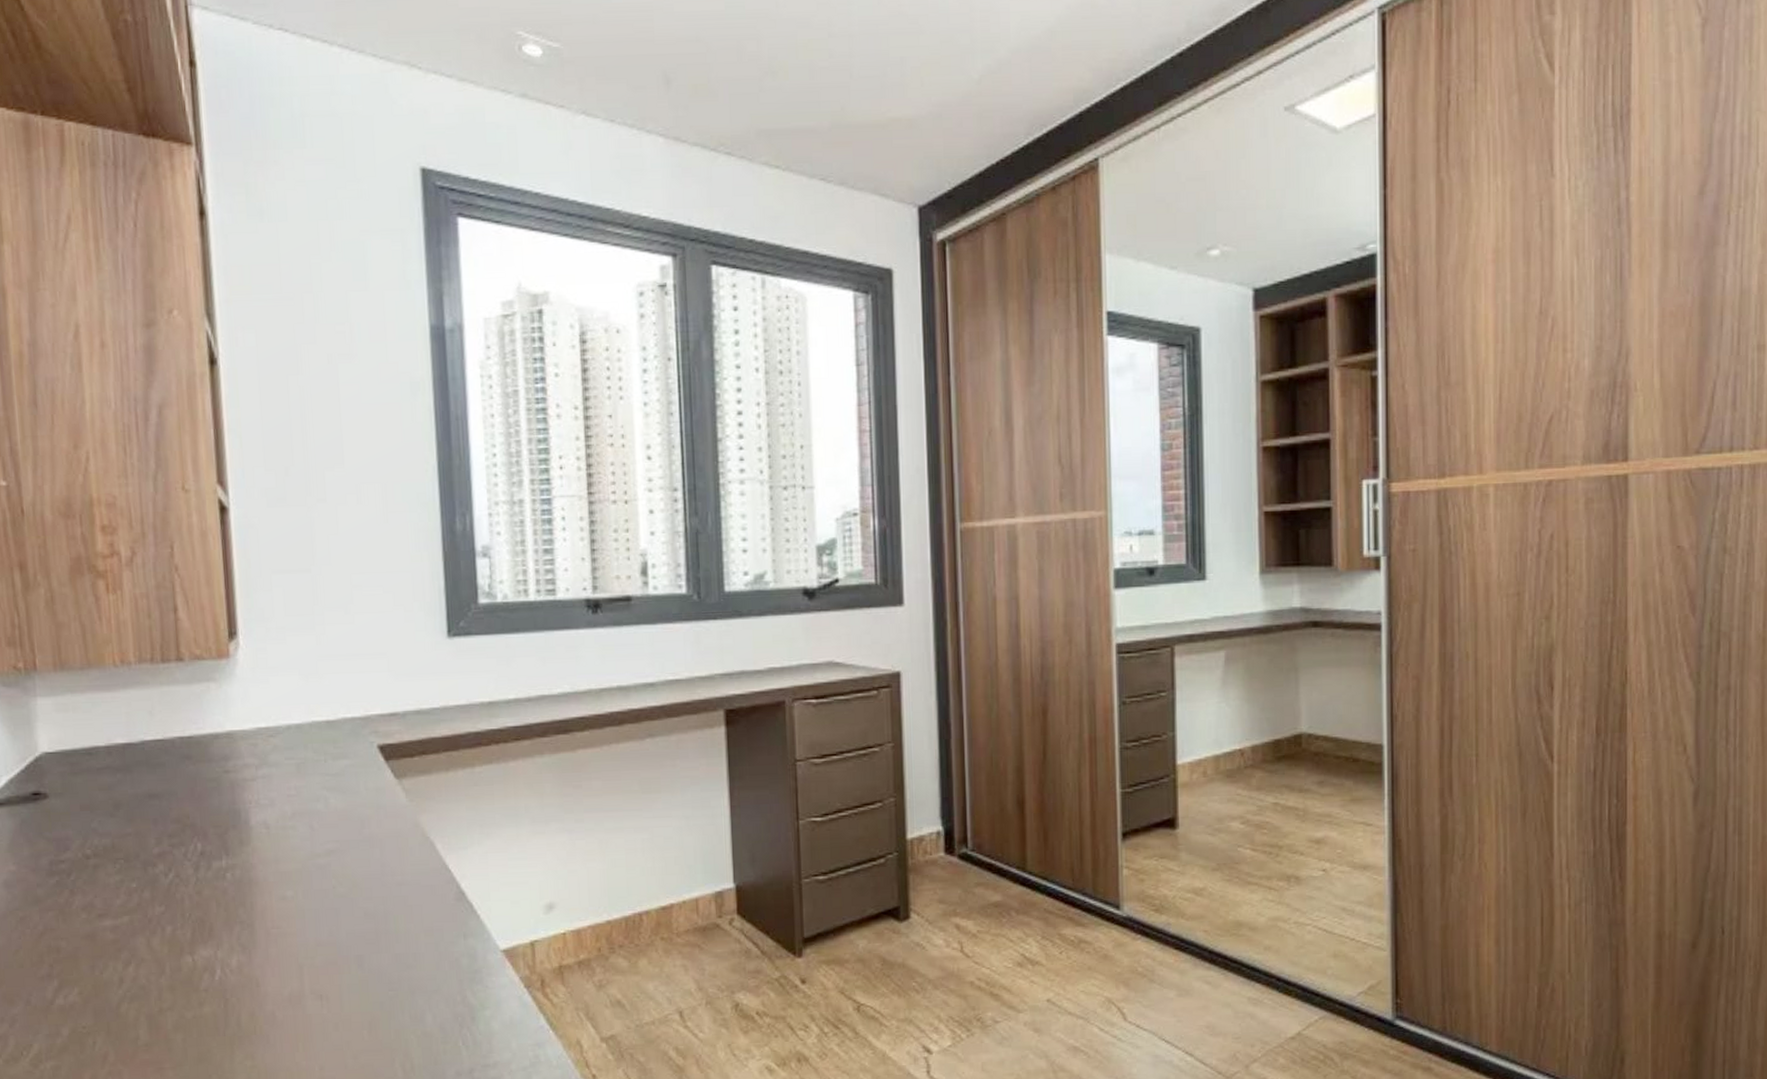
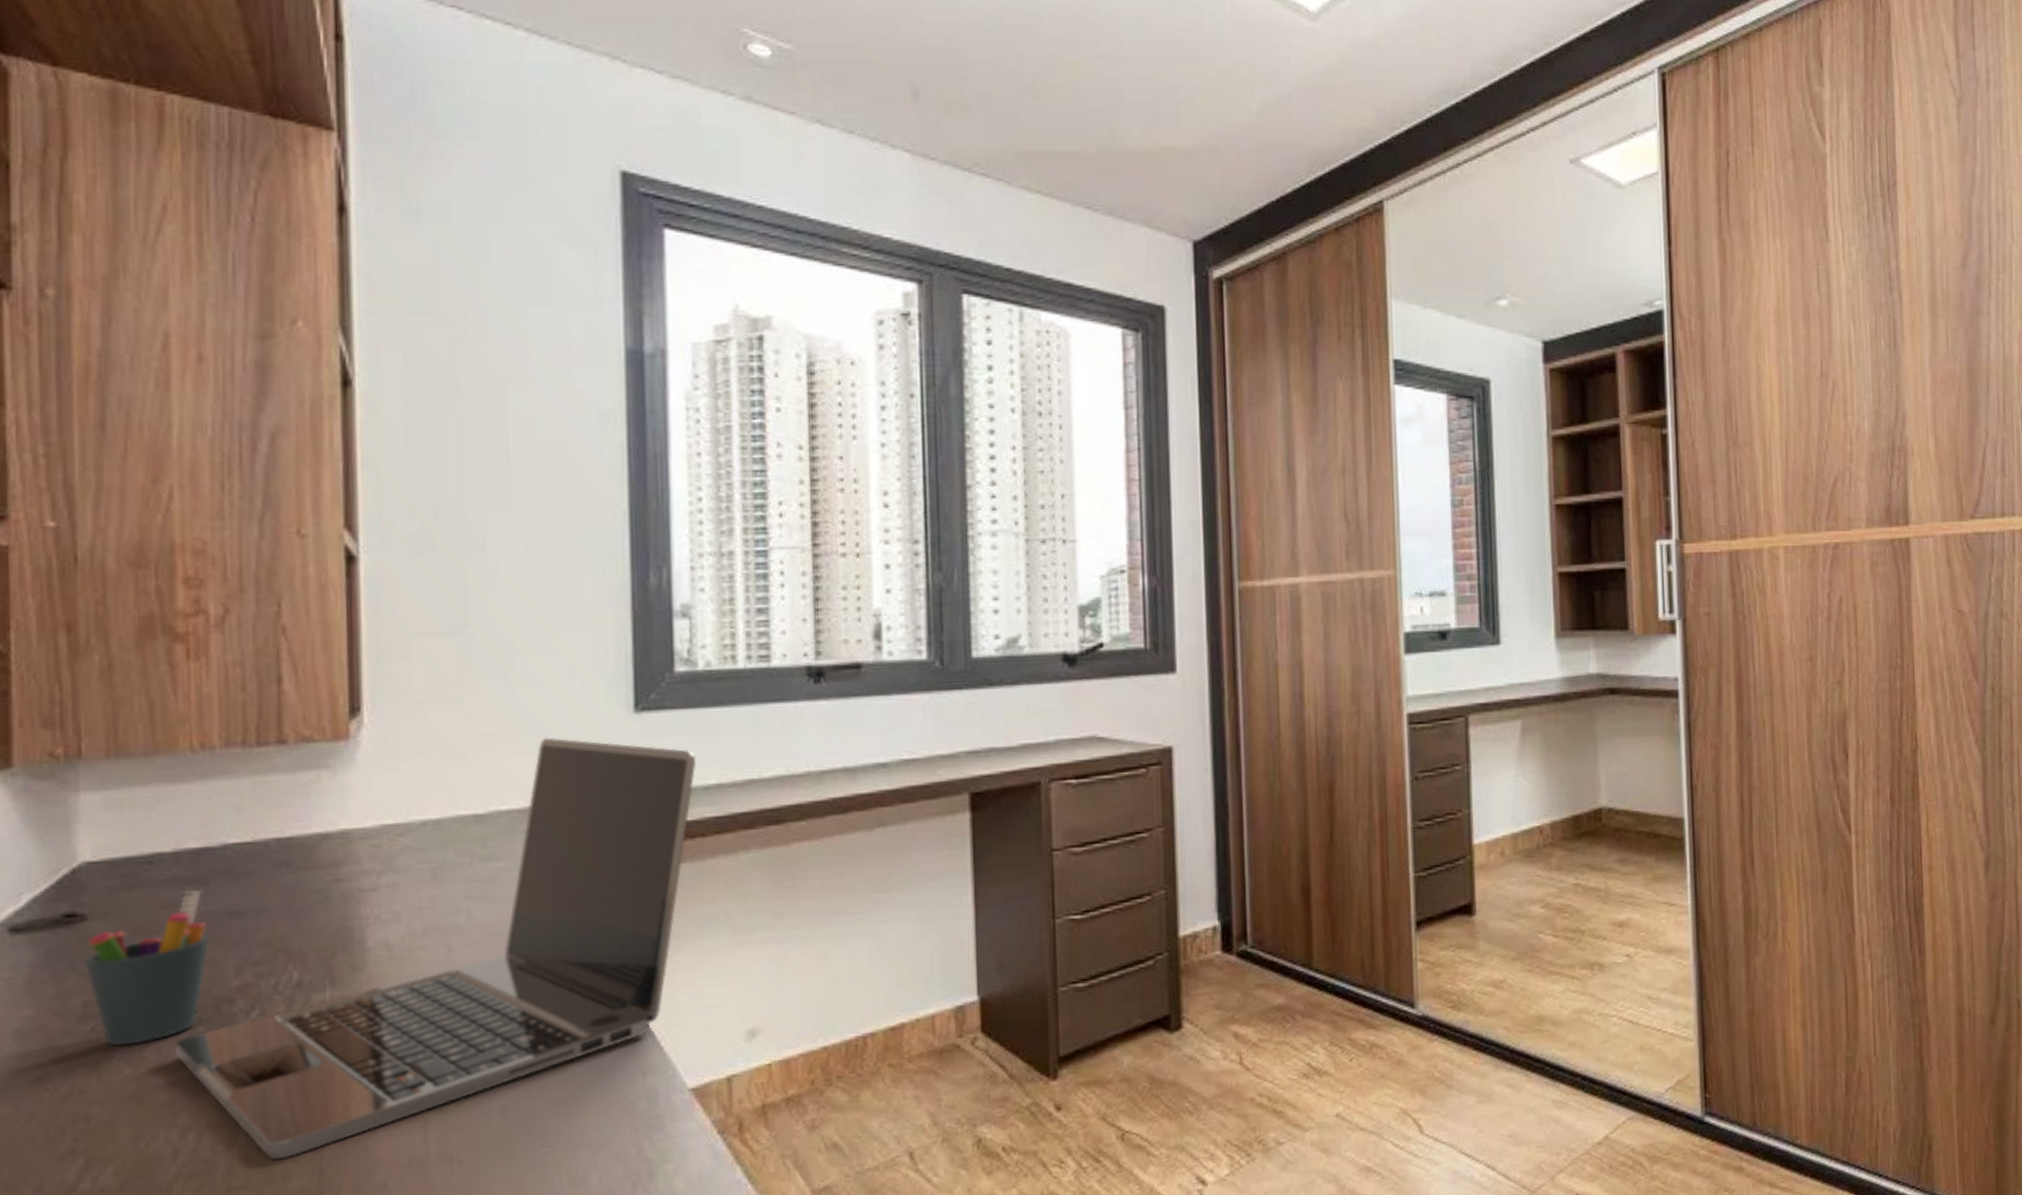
pen holder: none [48,776,136,896] -> present [84,890,210,1047]
laptop: none [115,658,499,990] -> present [174,737,697,1160]

